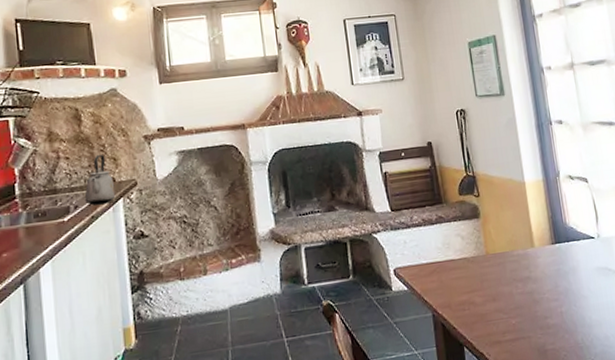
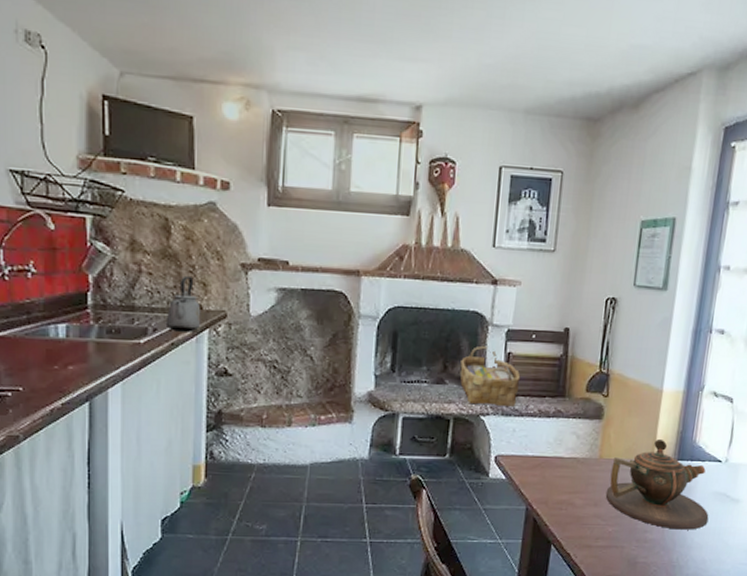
woven basket: none [345,169,402,225] -> present [459,345,521,406]
teapot: none [498,226,600,311] -> present [605,438,709,530]

